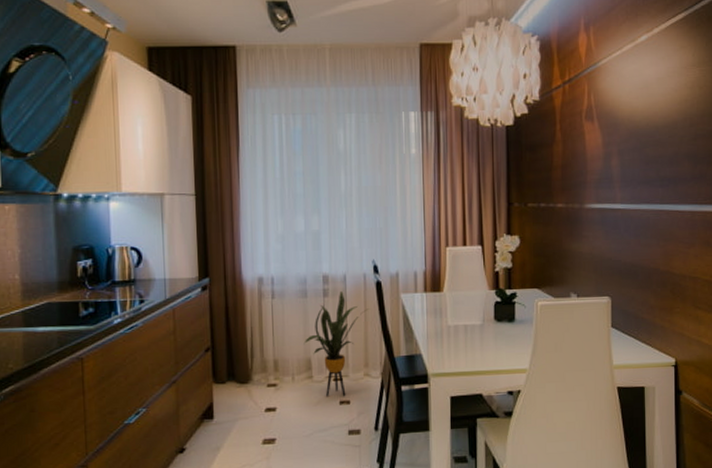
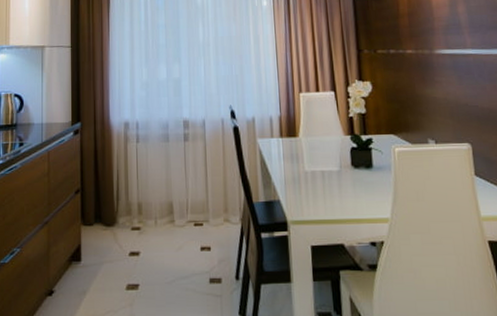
house plant: present [303,291,369,397] -> none [166,136,228,242]

